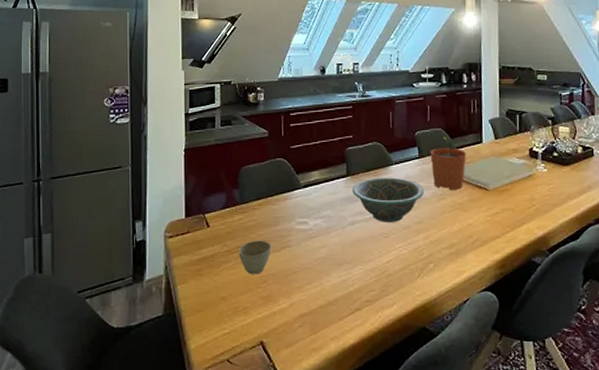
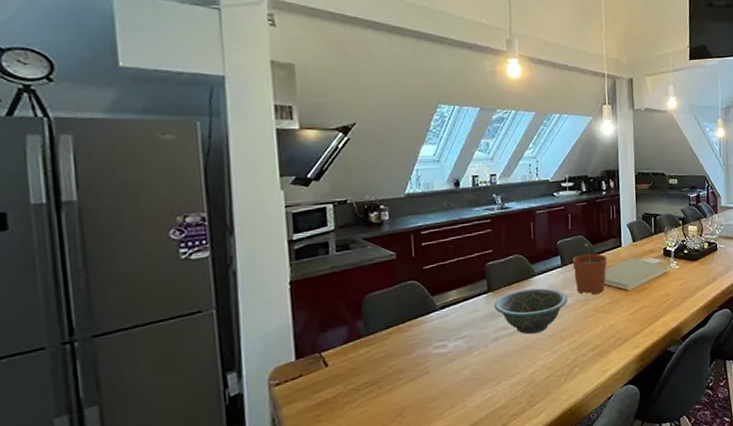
cup: present [238,240,272,275] -> none [366,371,406,410]

